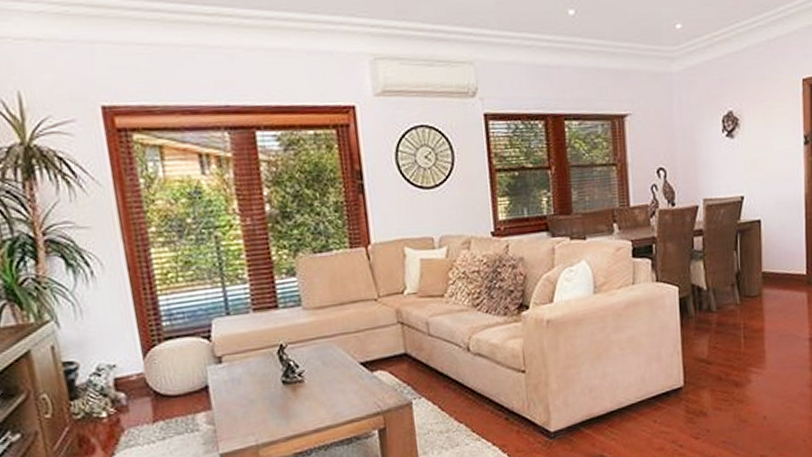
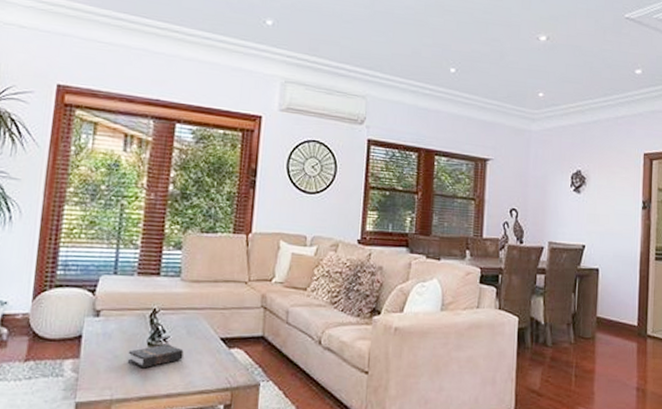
hardback book: none [263,378,324,409] -> present [127,343,184,369]

